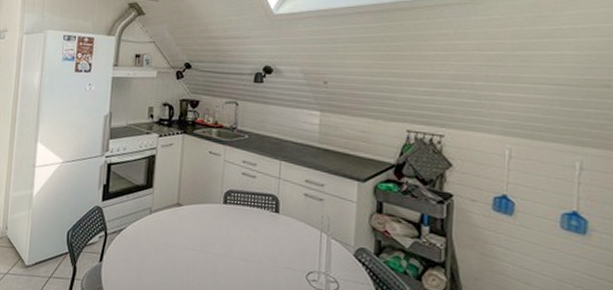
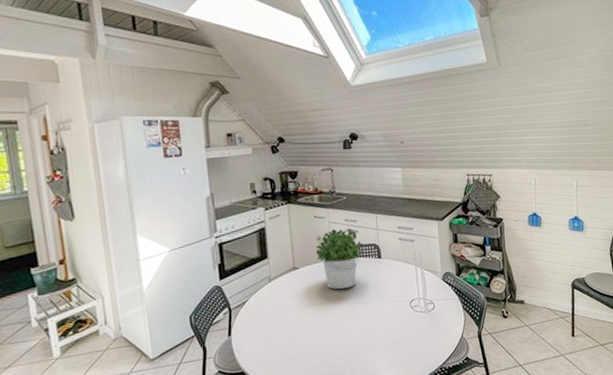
potted plant: none [204,169,260,240] -> present [315,227,364,289]

